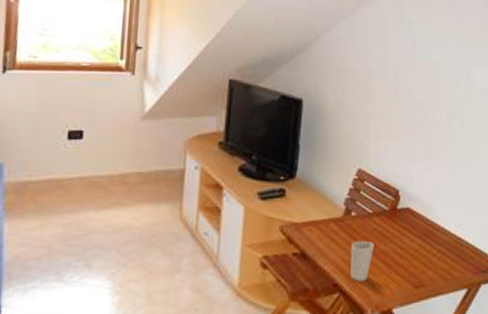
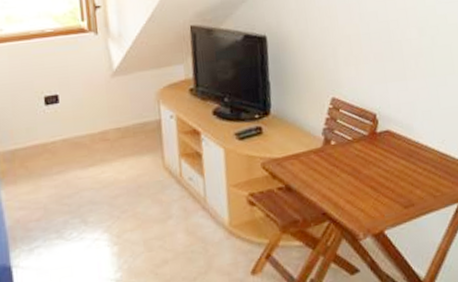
cup: present [351,240,374,282] -> none [334,168,358,208]

